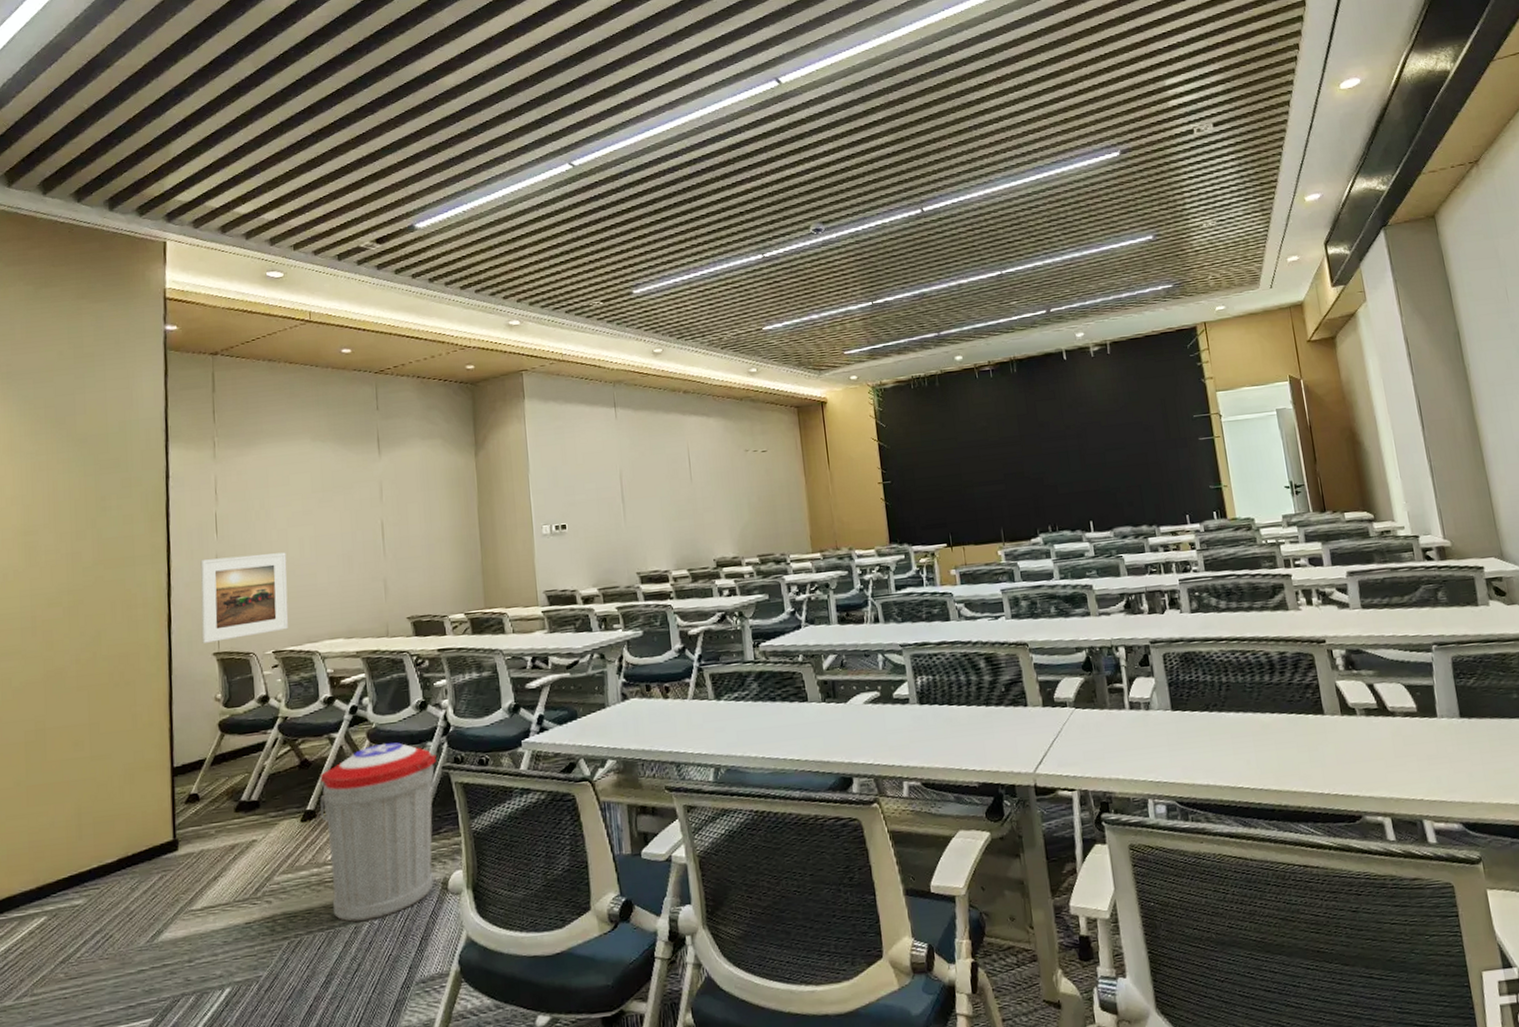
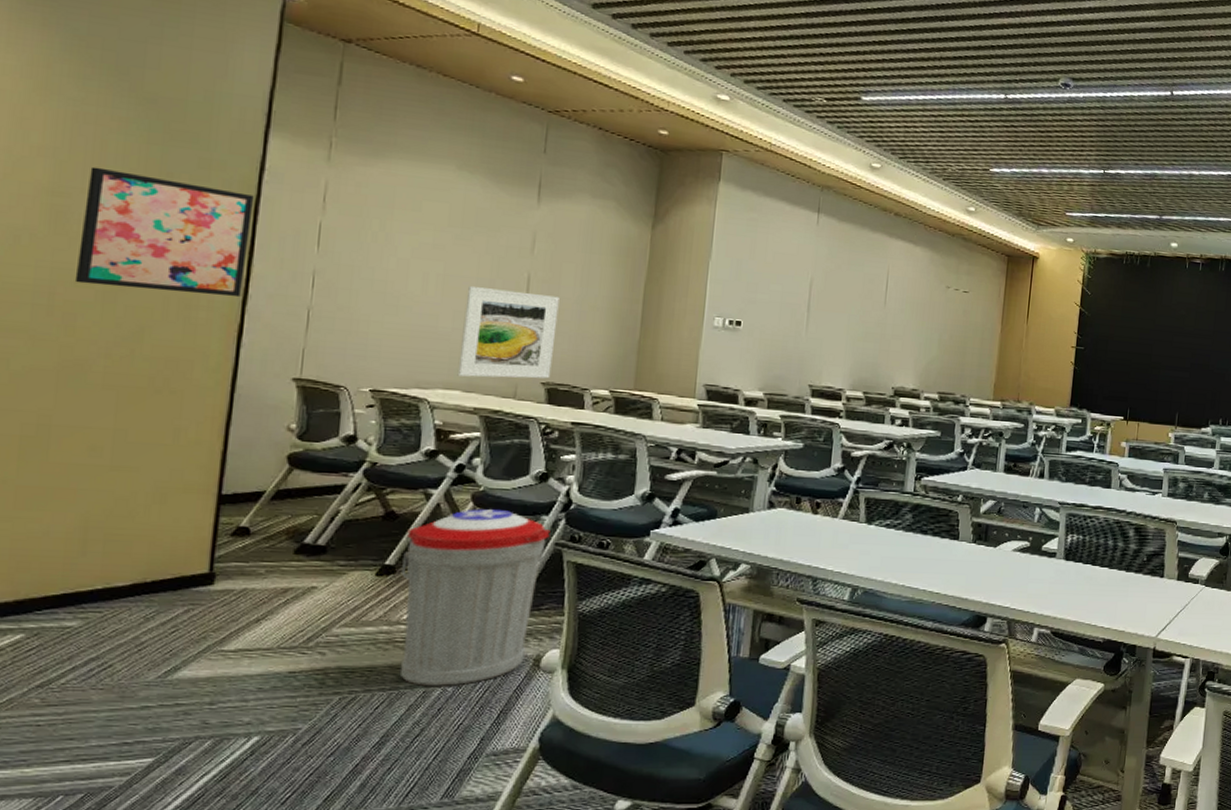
wall art: none [47,501,166,604] -> present [74,166,254,298]
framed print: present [200,552,289,643] -> none [280,272,405,369]
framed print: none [335,535,414,625] -> present [457,286,560,379]

